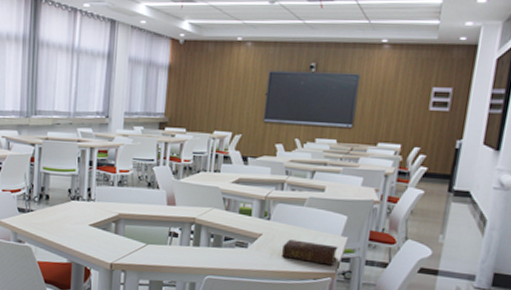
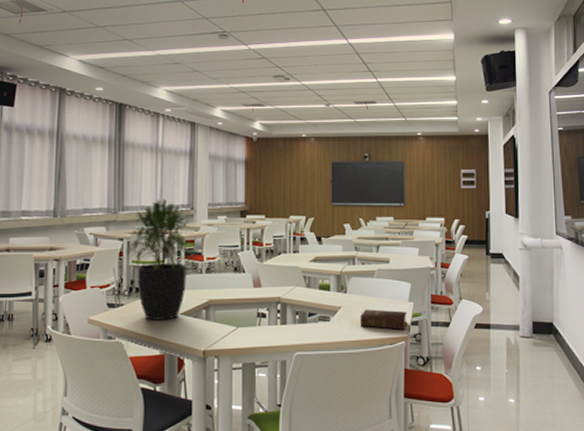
potted plant: none [37,104,105,230] -> present [126,198,193,320]

